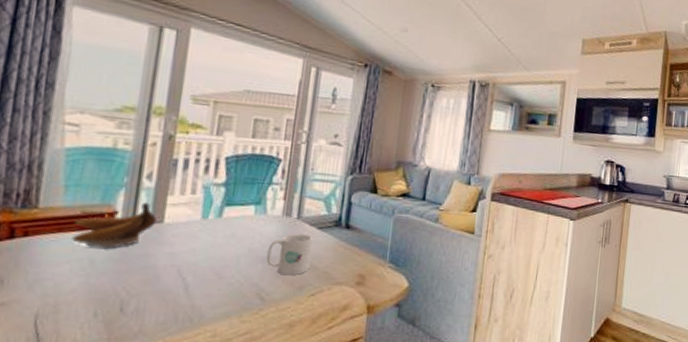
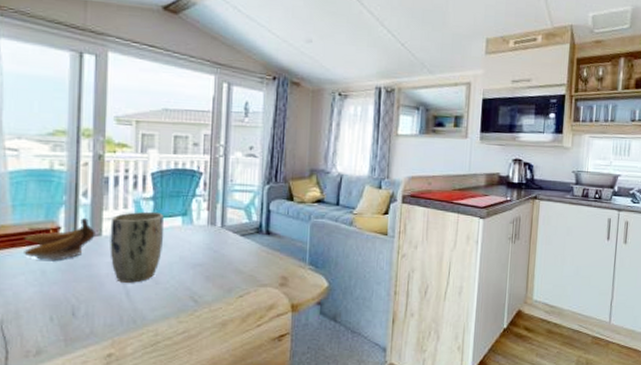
plant pot: none [171,198,235,277] -> present [110,211,165,283]
mug: present [266,234,314,276] -> none [196,241,238,280]

